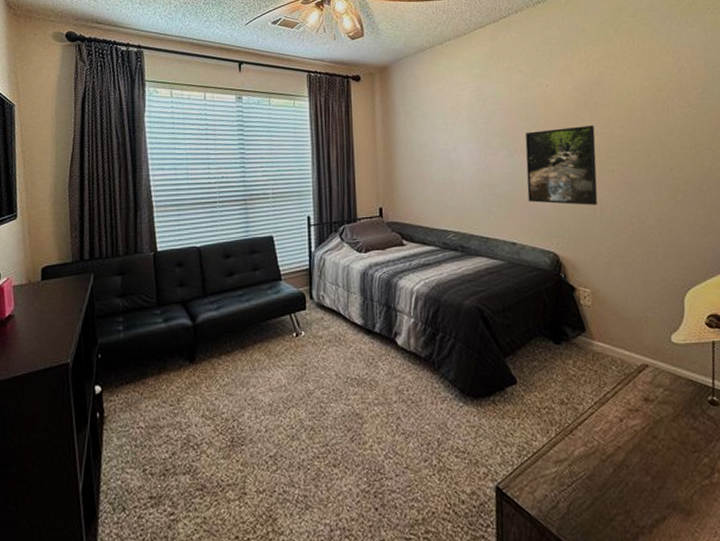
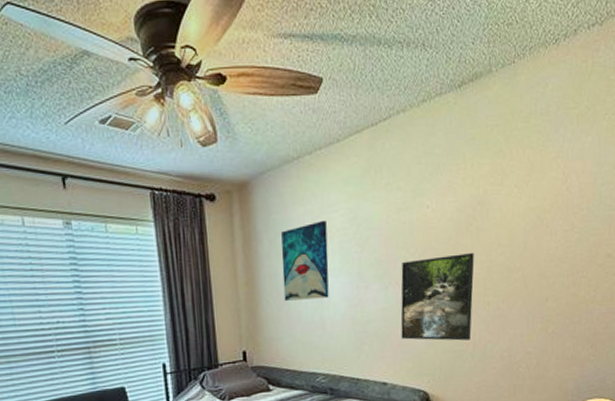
wall art: none [415,96,459,164] -> present [281,220,329,301]

